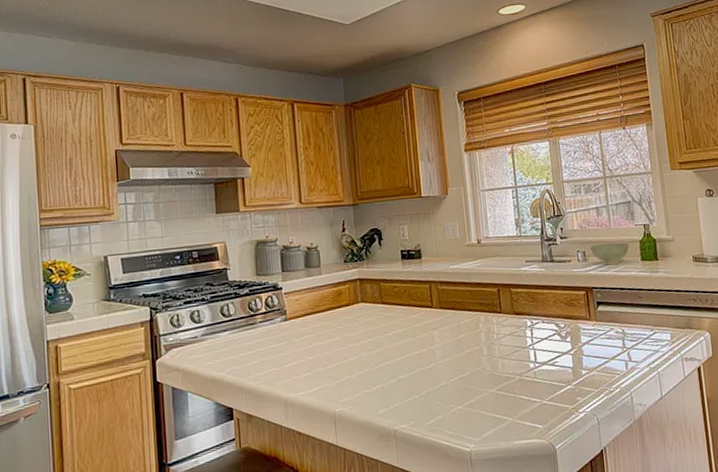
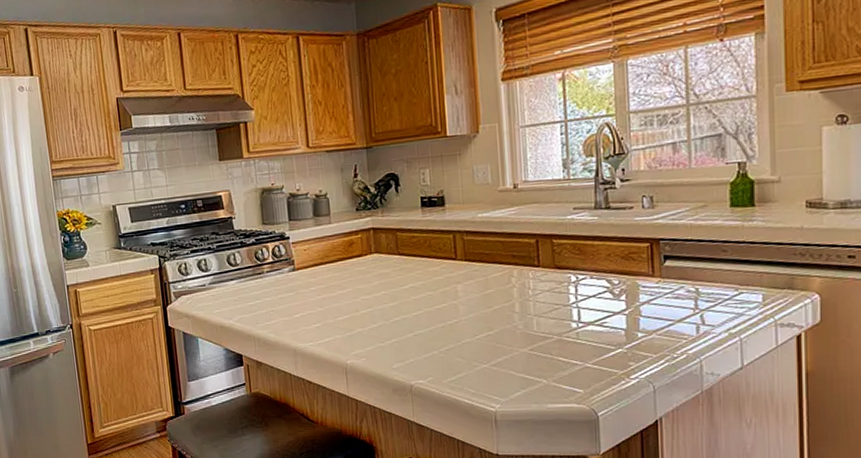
bowl: present [589,242,630,265] -> none [659,185,715,213]

